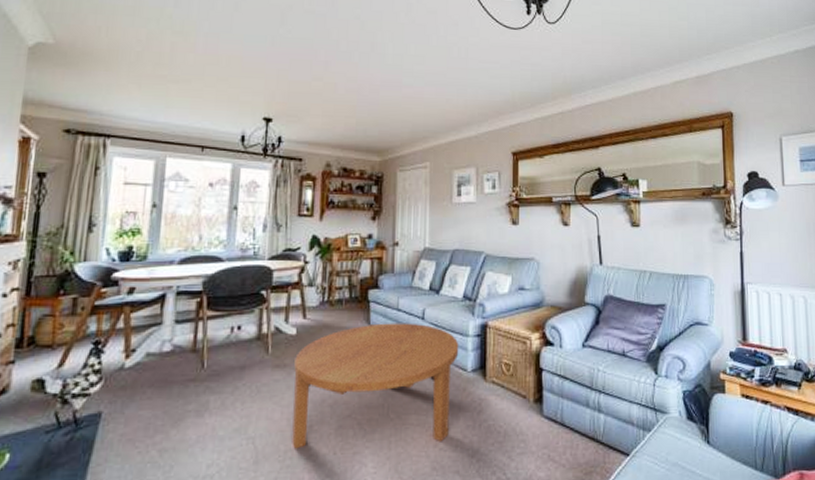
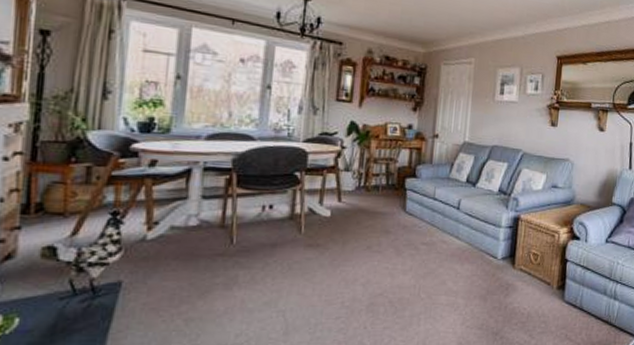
coffee table: present [292,323,459,449] -> none [323,210,492,322]

